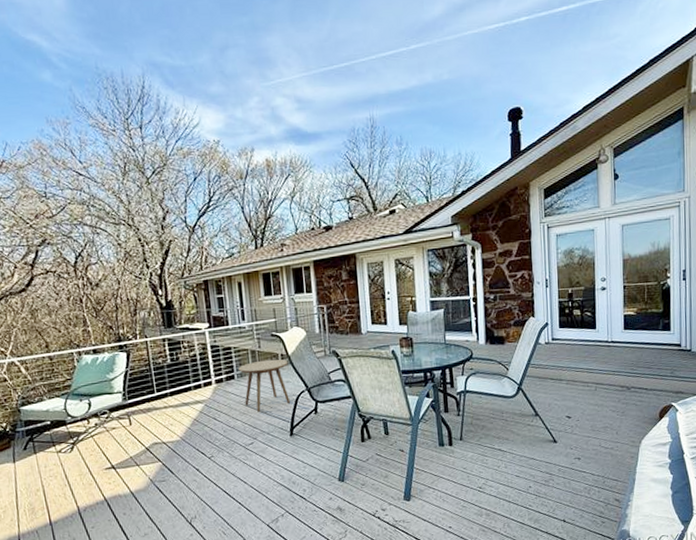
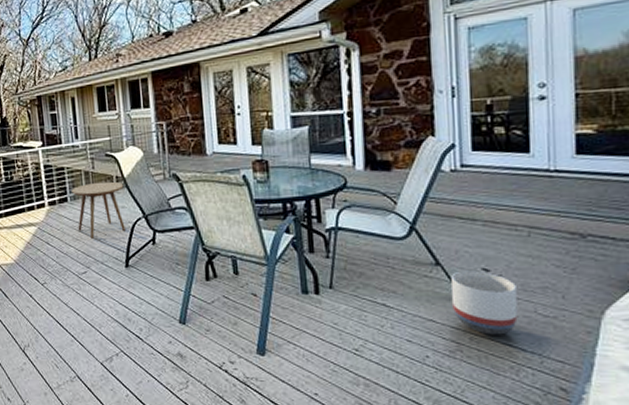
planter: none [545,418,589,466] -> present [450,270,518,335]

